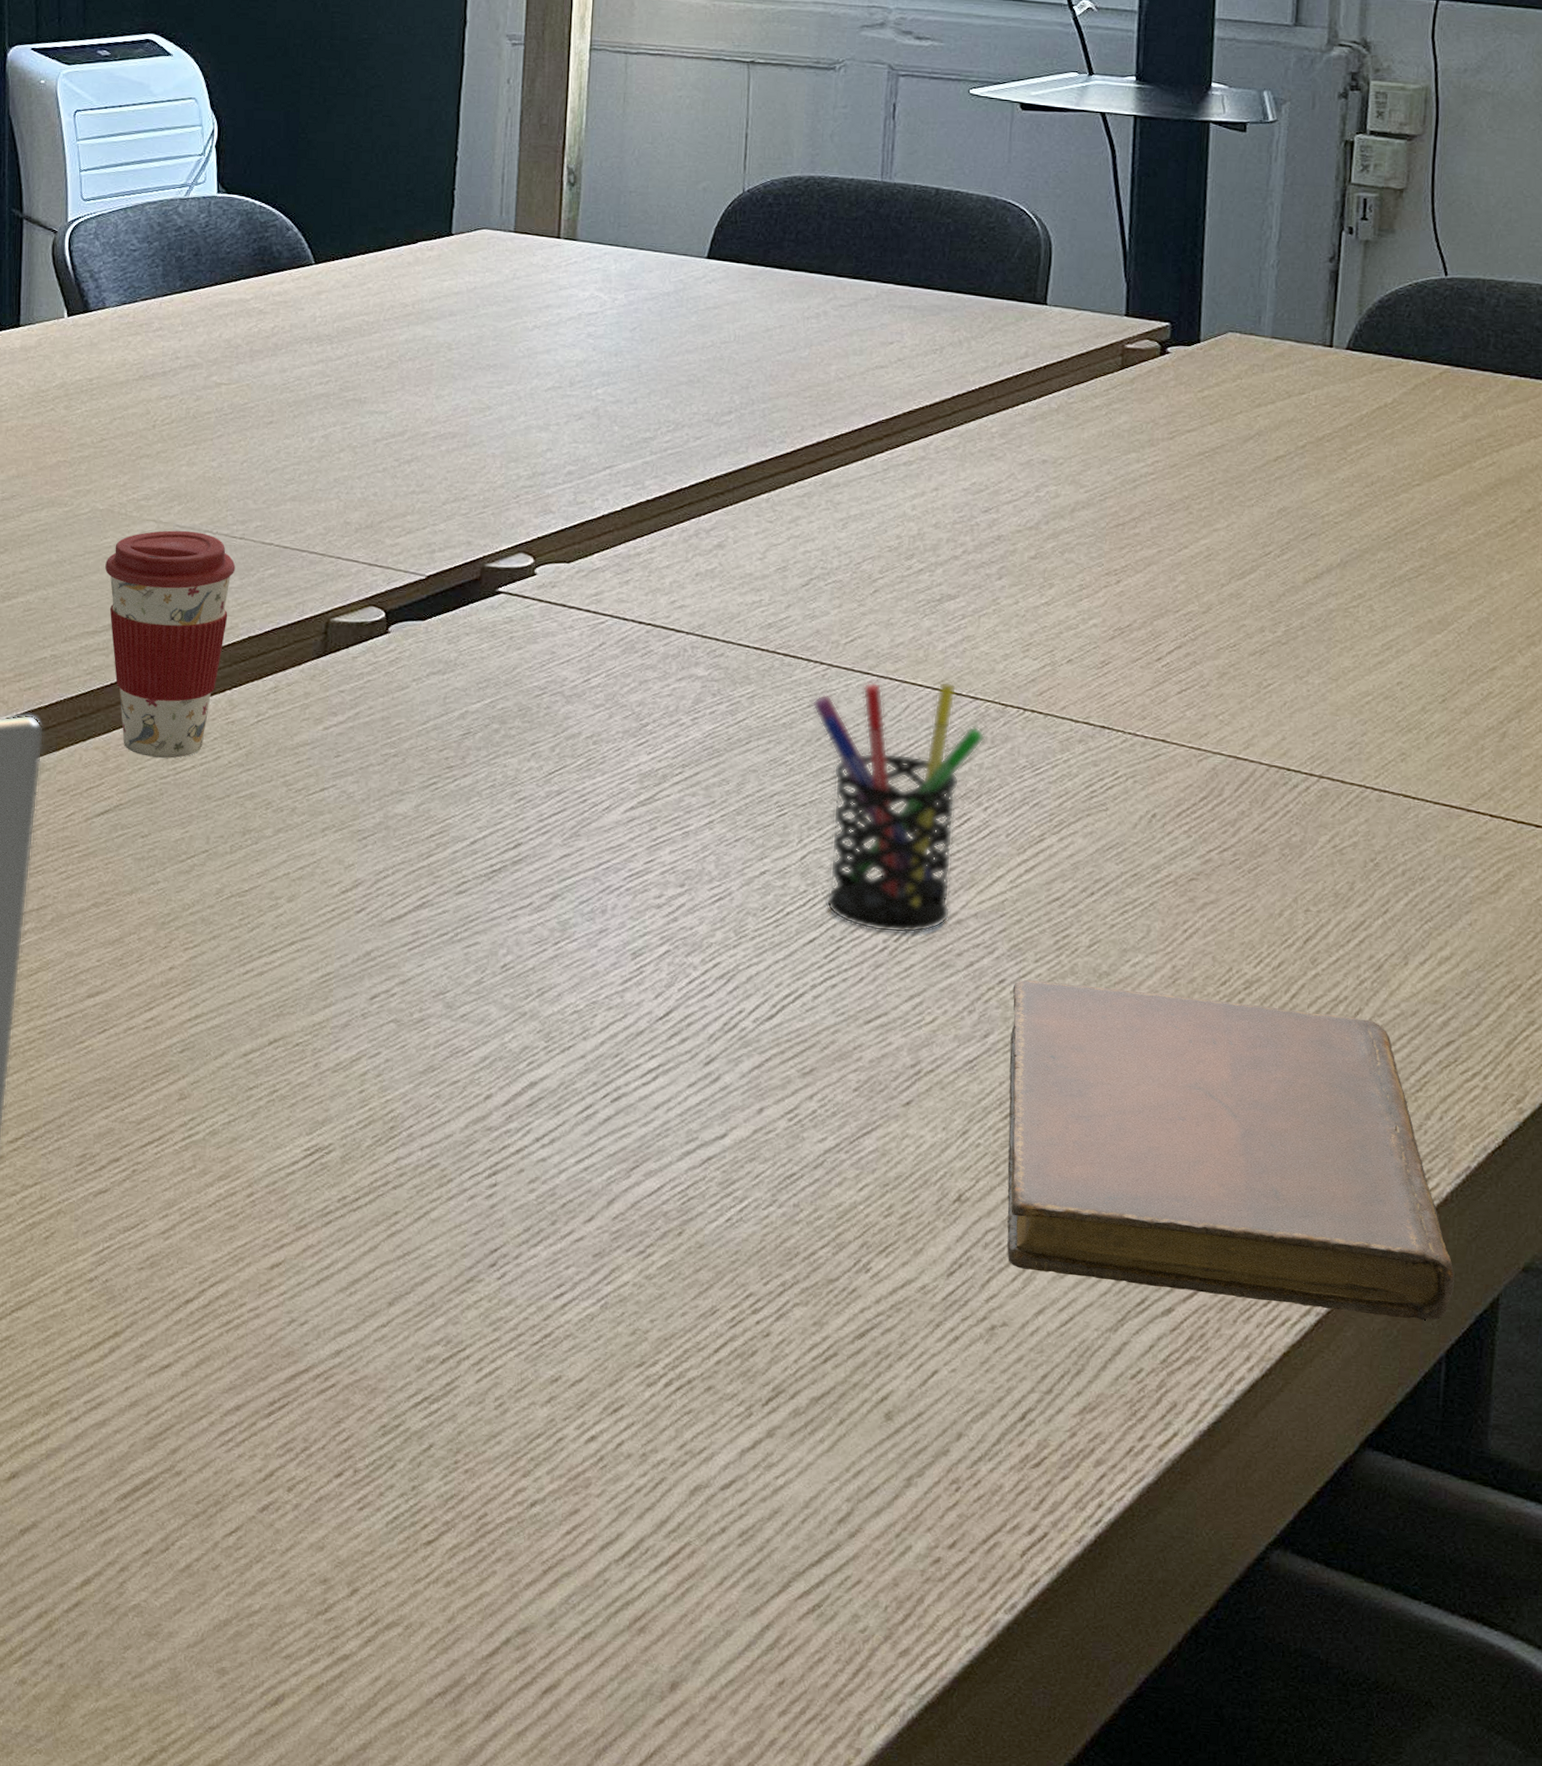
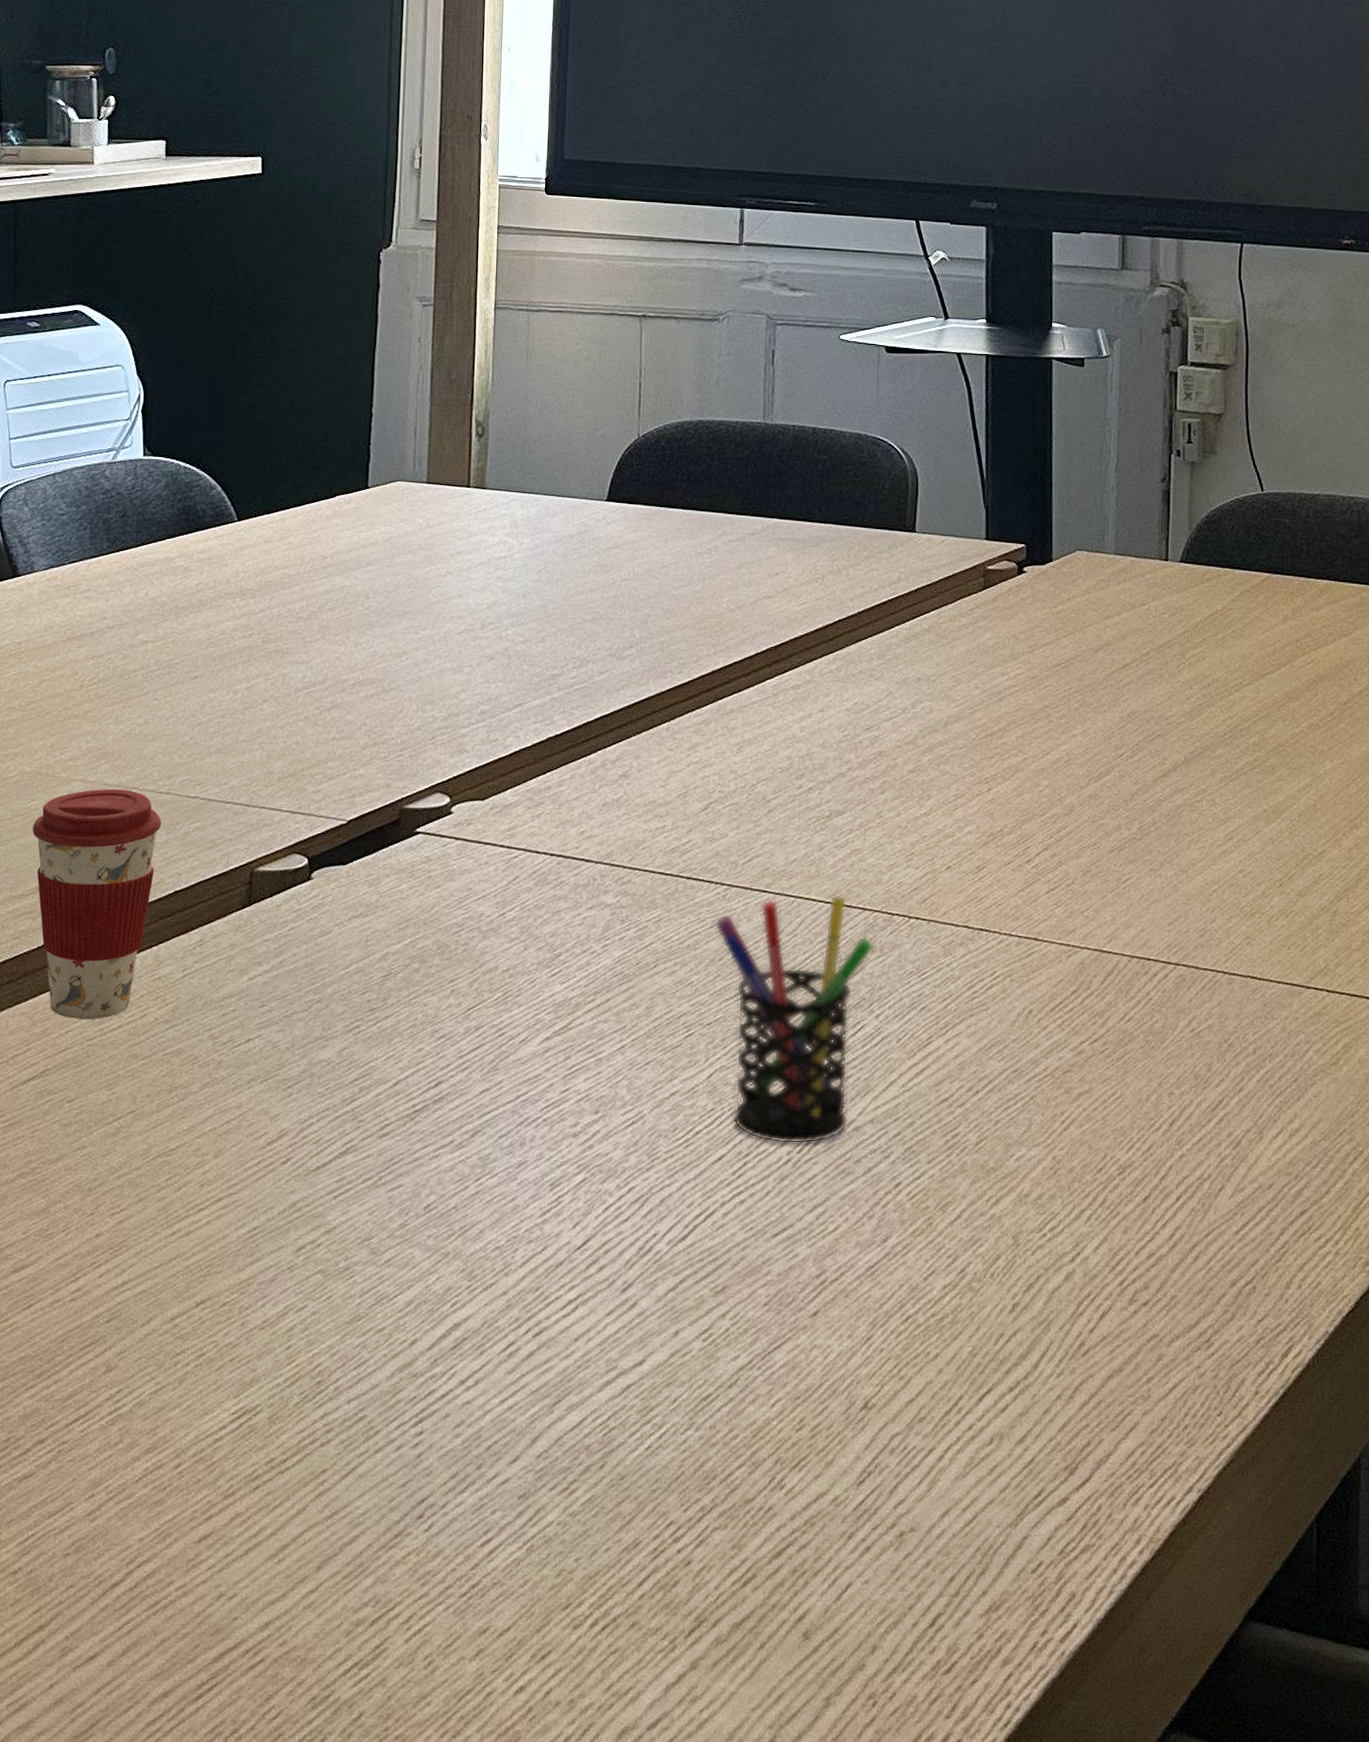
notebook: present [1007,979,1455,1321] -> none [908,1181,1320,1487]

